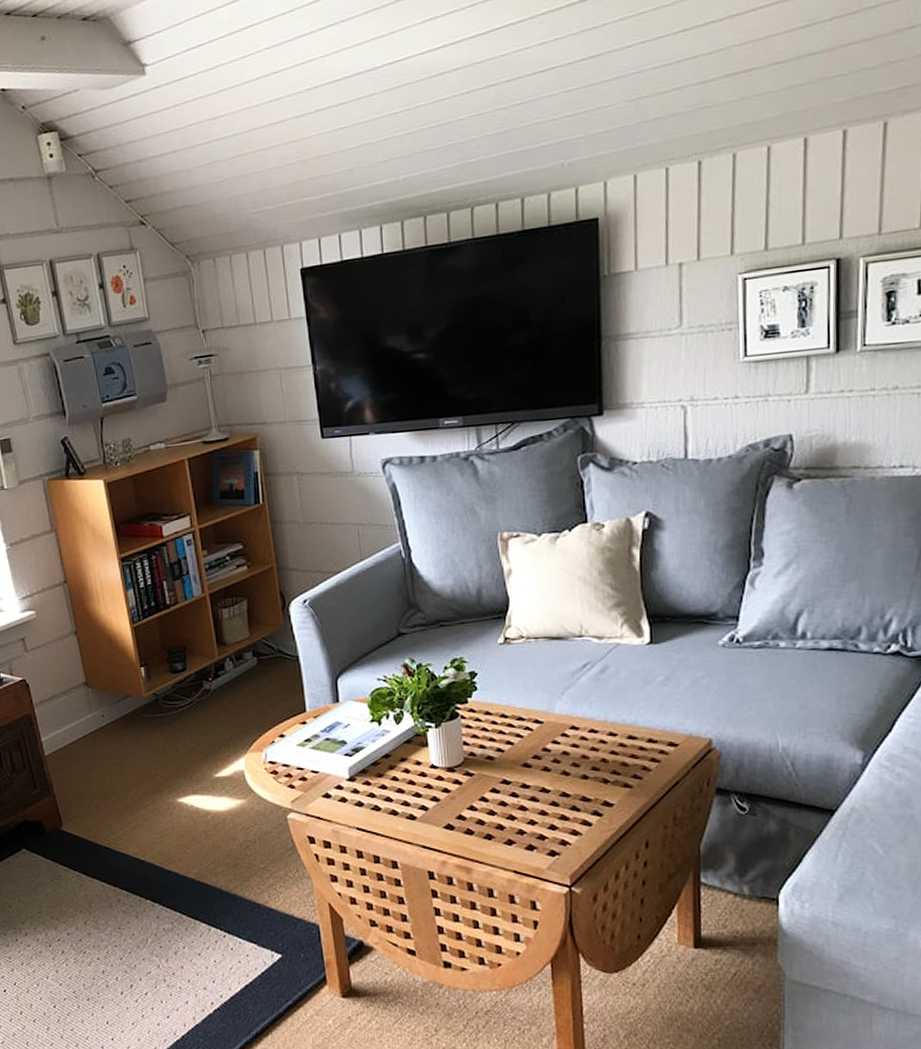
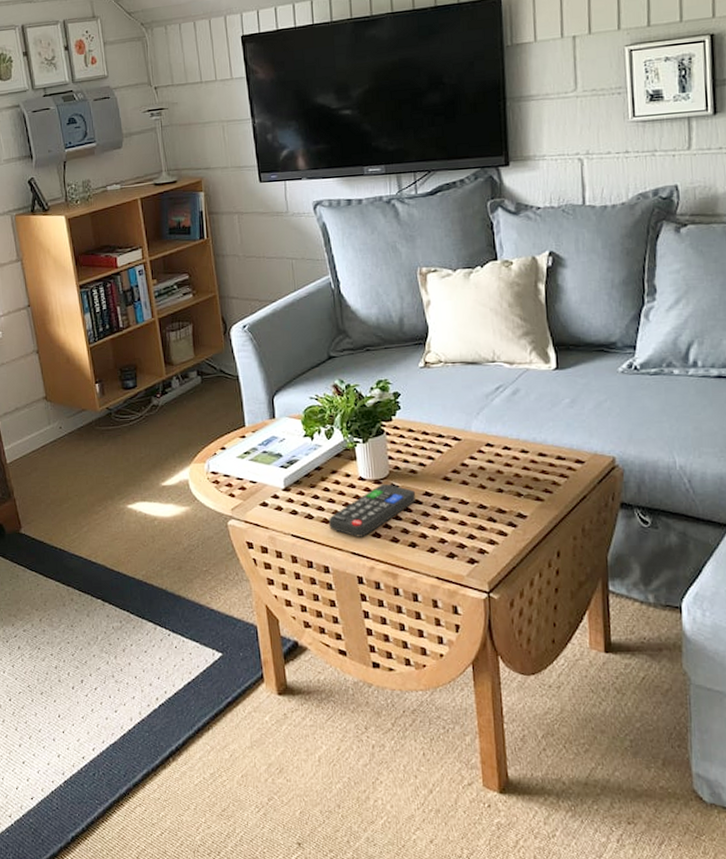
remote control: none [398,771,492,830] -> present [329,483,415,537]

